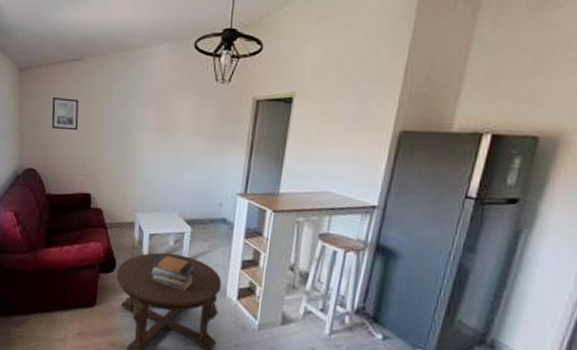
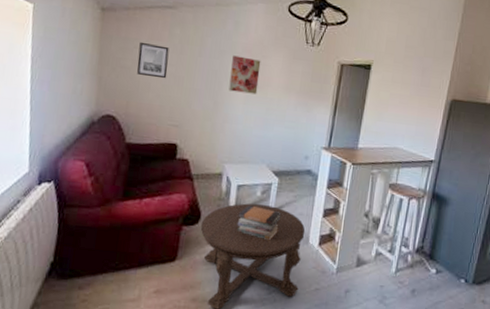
wall art: none [137,101,168,140] -> present [228,55,261,95]

